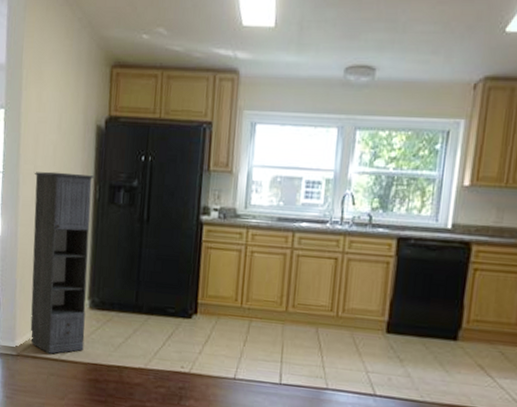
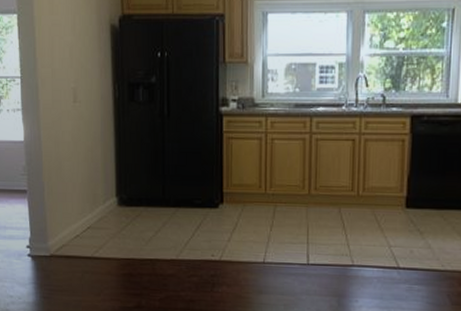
storage cabinet: present [30,171,95,354] -> none [53,73,115,253]

